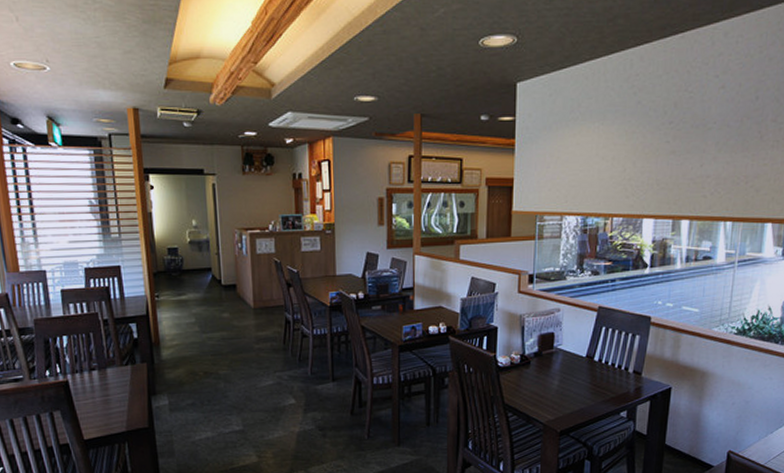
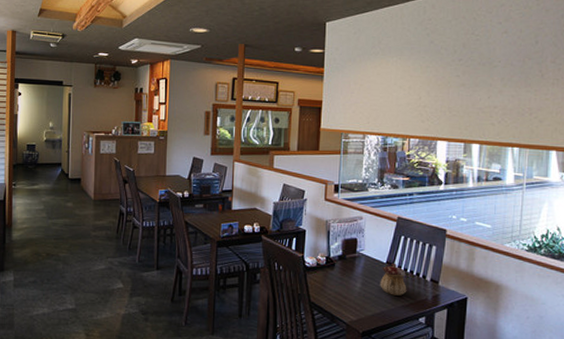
teapot: none [579,356,608,391] -> present [380,263,407,296]

